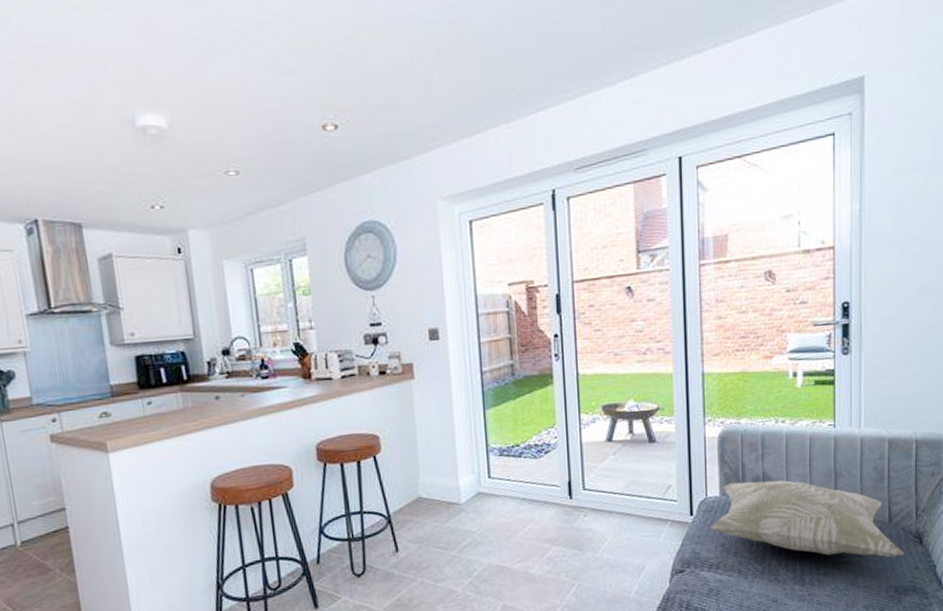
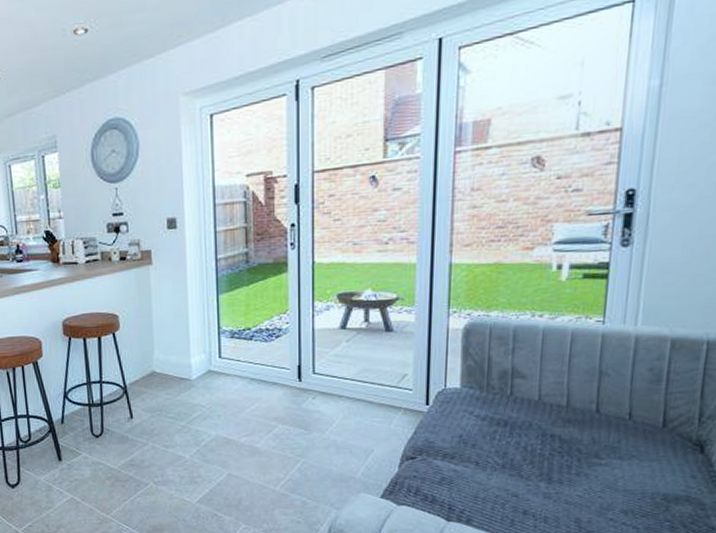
decorative pillow: present [711,480,905,558] -> none [448,375,679,464]

